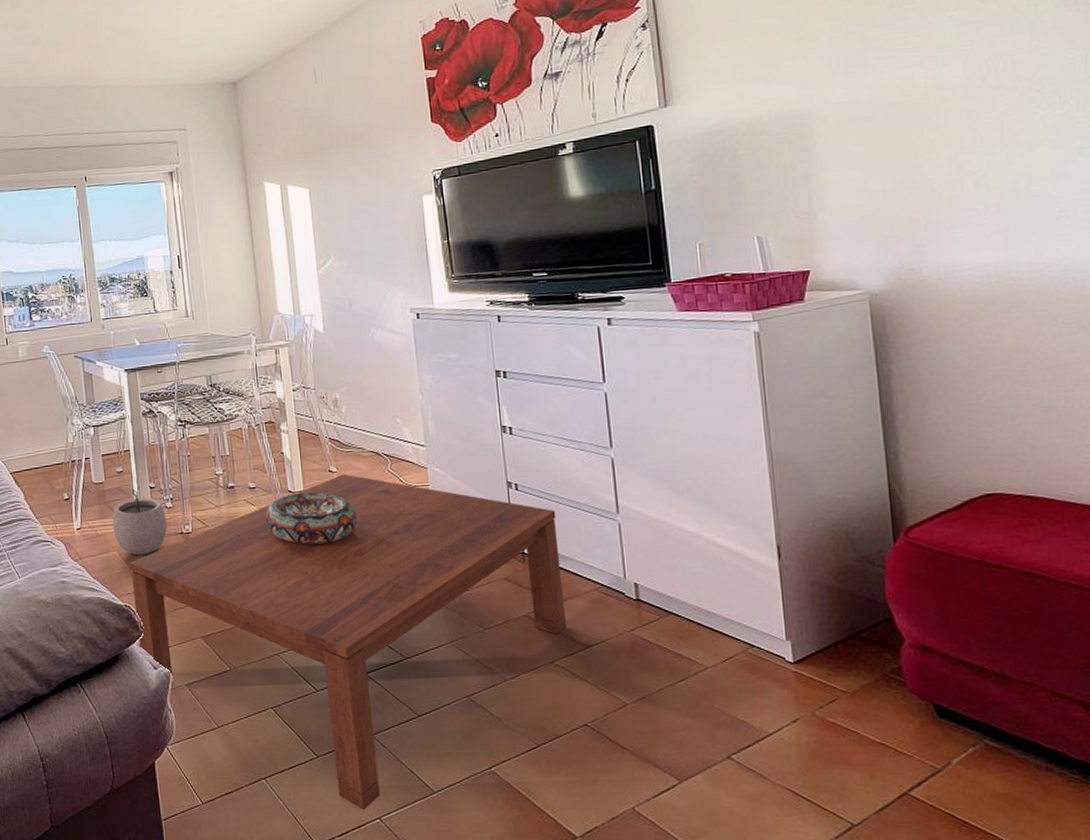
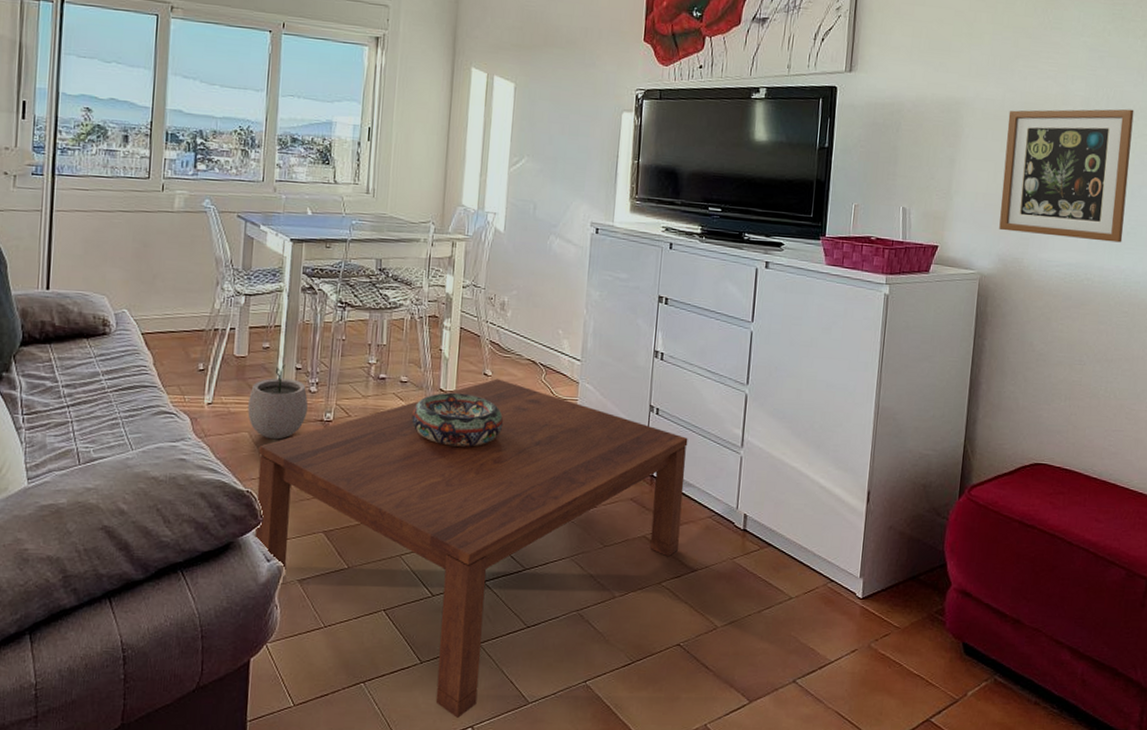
picture frame: none [868,78,1052,242] -> present [999,109,1134,243]

